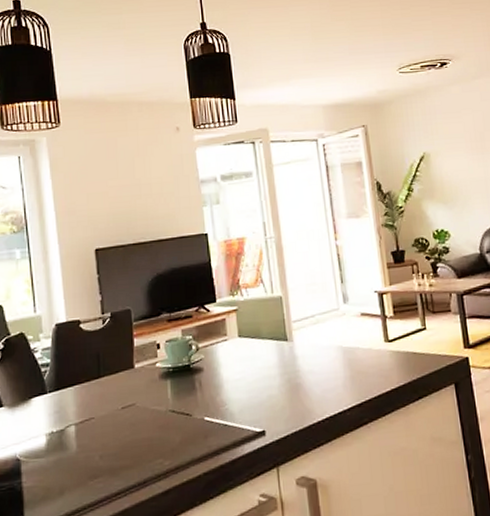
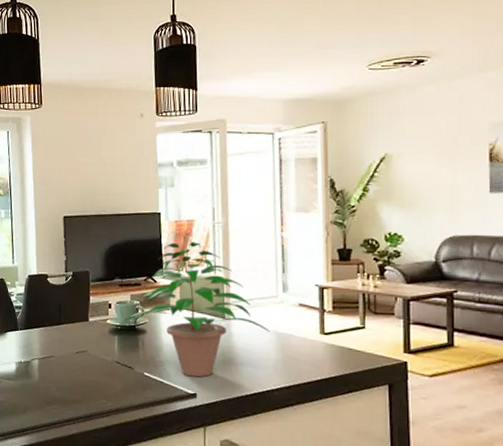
potted plant: none [176,261,335,413] -> present [124,242,270,377]

